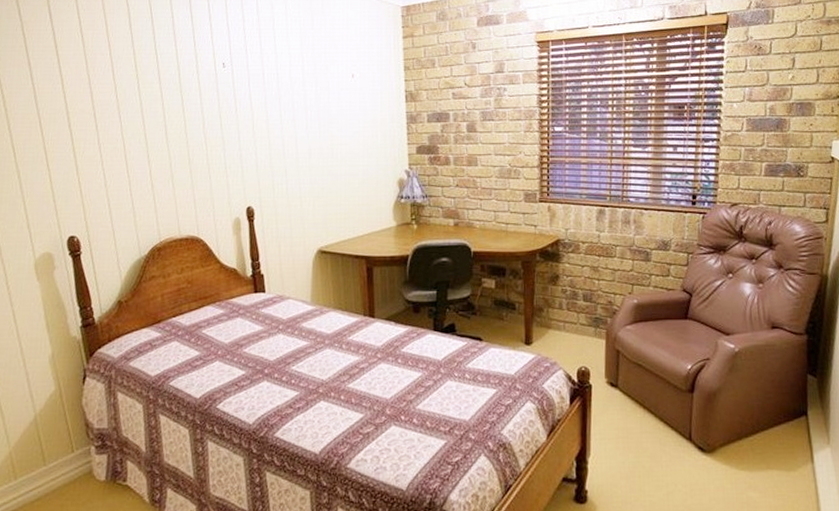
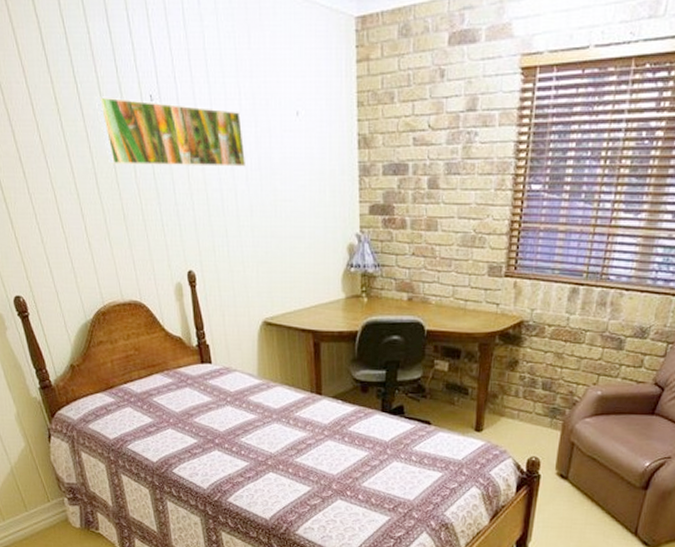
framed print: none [172,65,307,119] -> present [95,97,247,167]

